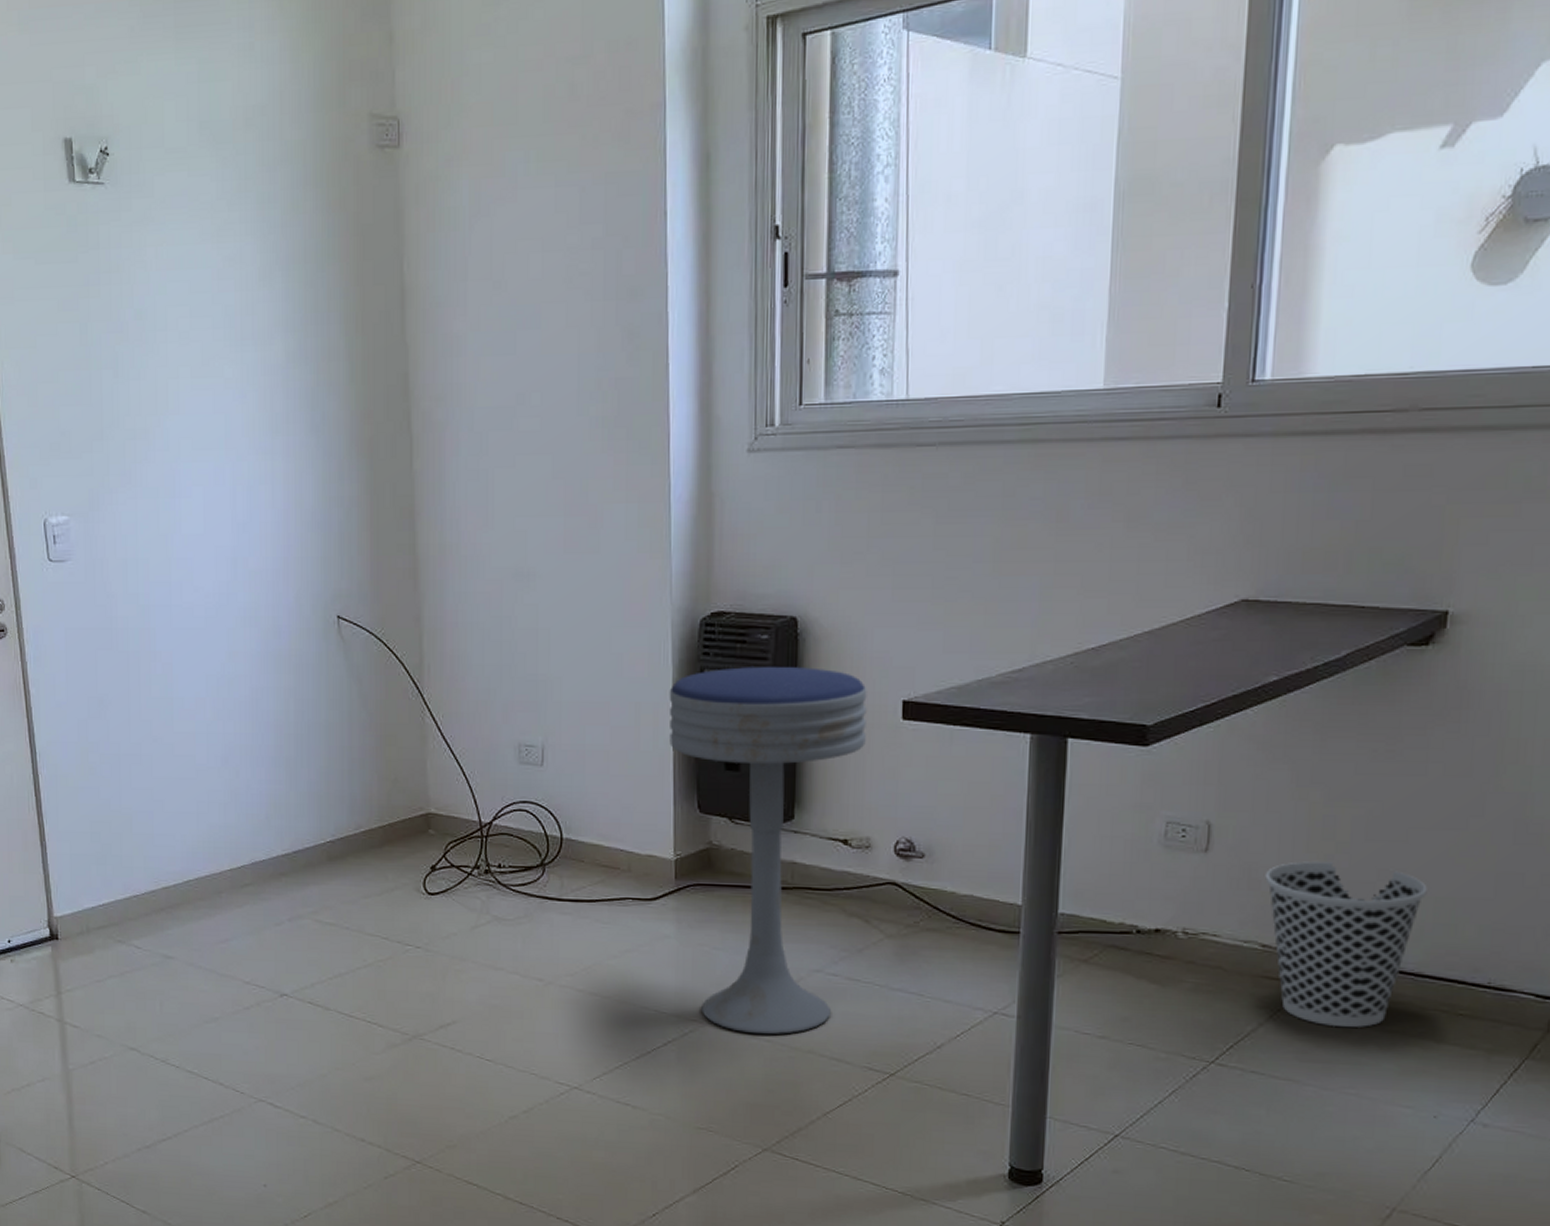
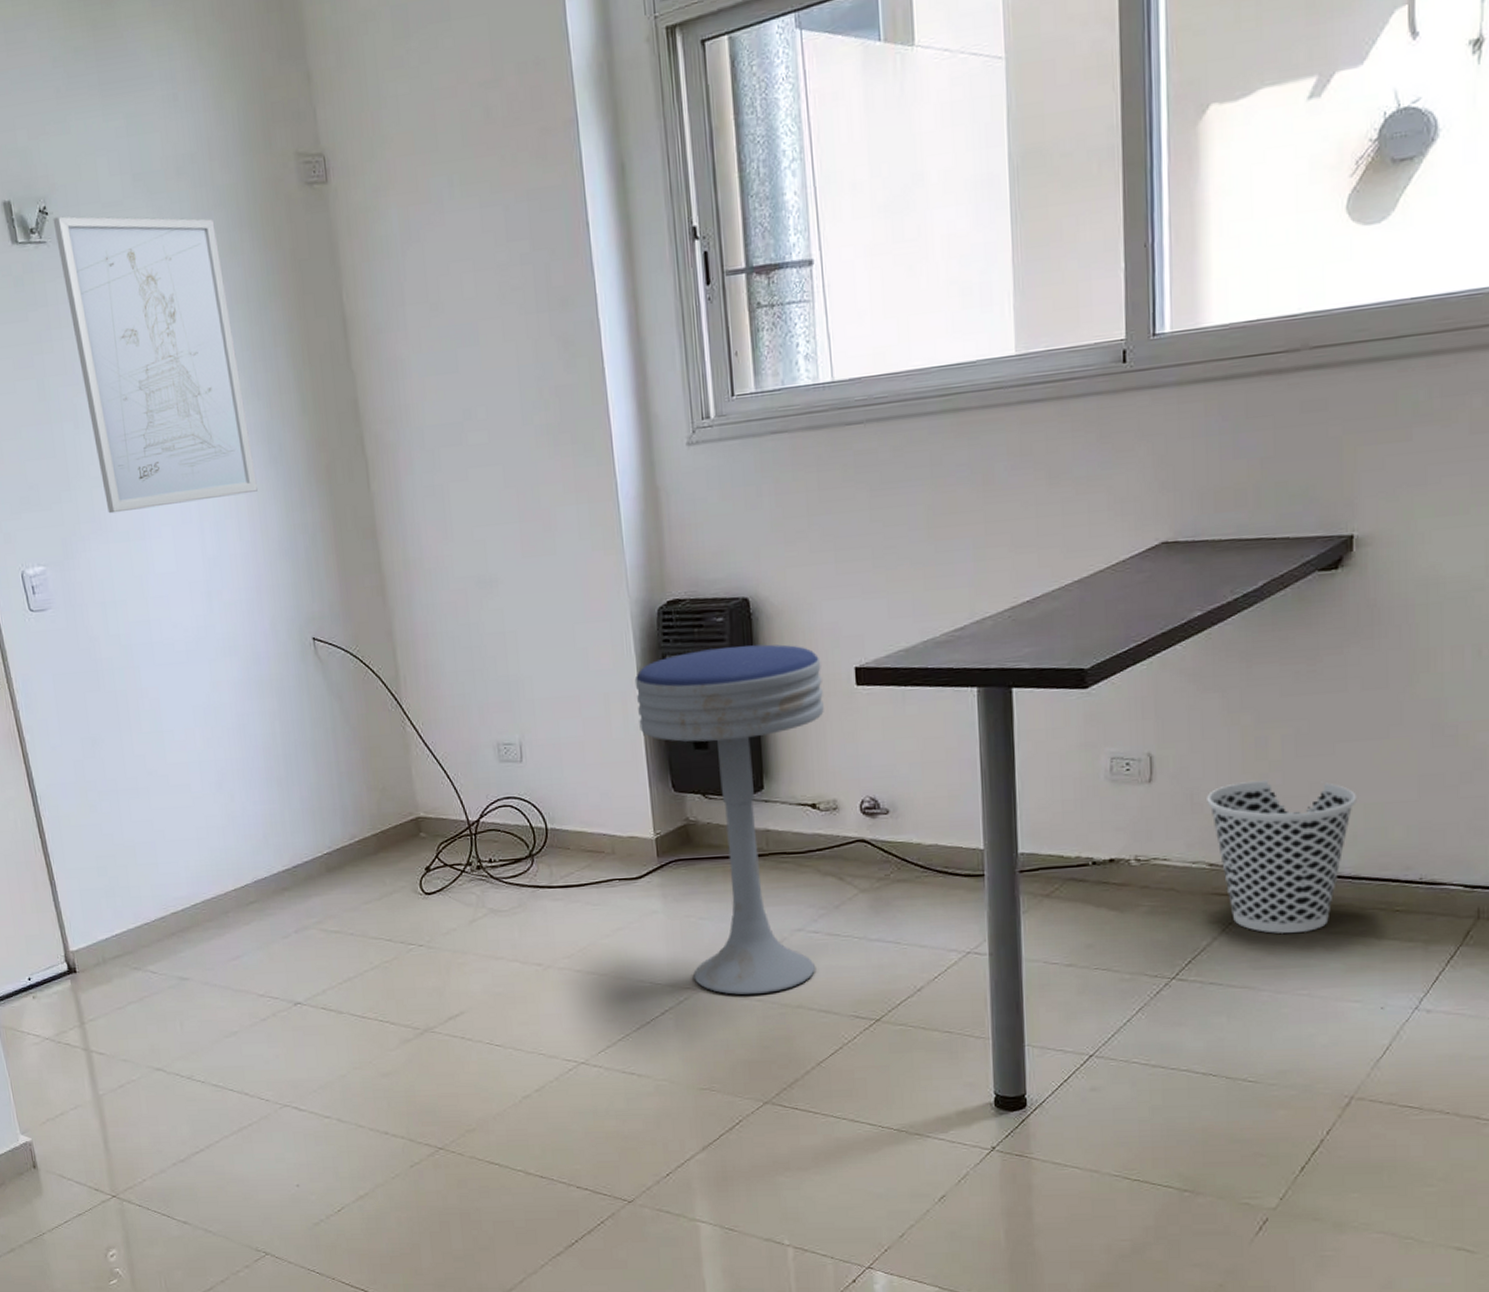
wall art: none [113,158,296,468] -> present [53,216,258,514]

